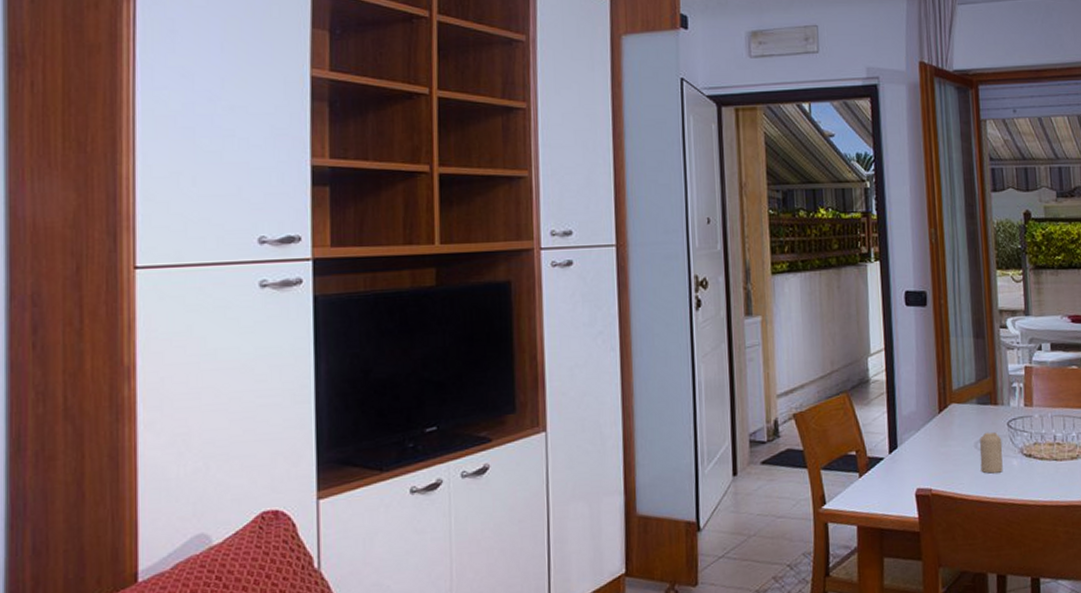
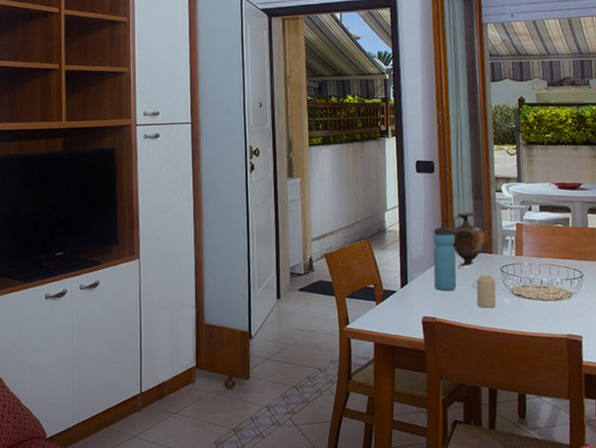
water bottle: none [927,368,957,454] -> present [433,223,457,291]
vase: none [950,354,988,425] -> present [452,212,484,268]

